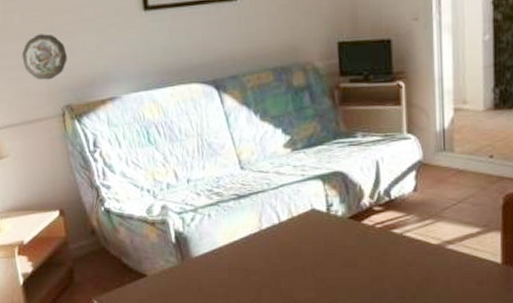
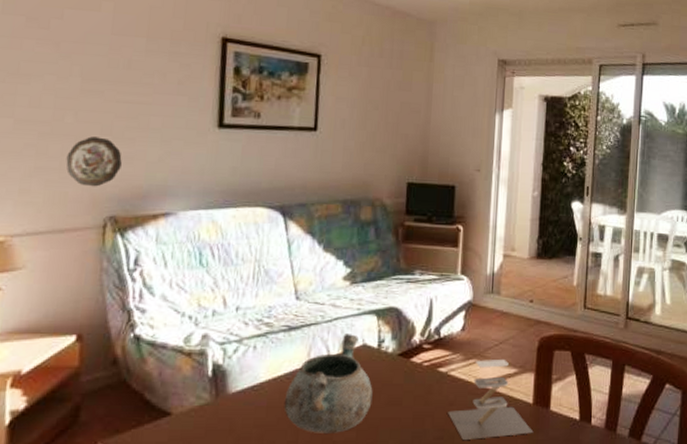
decorative bowl: none [243,199,328,292] -> present [284,334,373,433]
smartphone: none [407,218,505,299] -> present [448,358,534,440]

